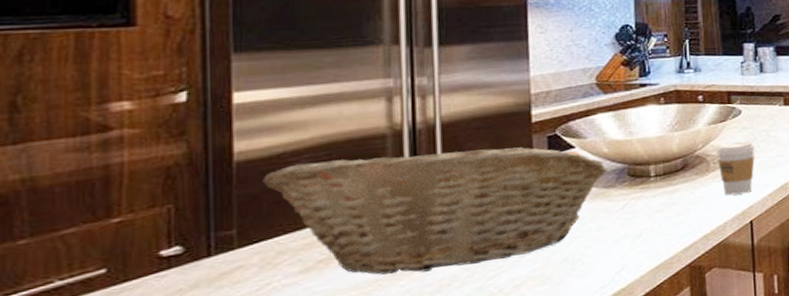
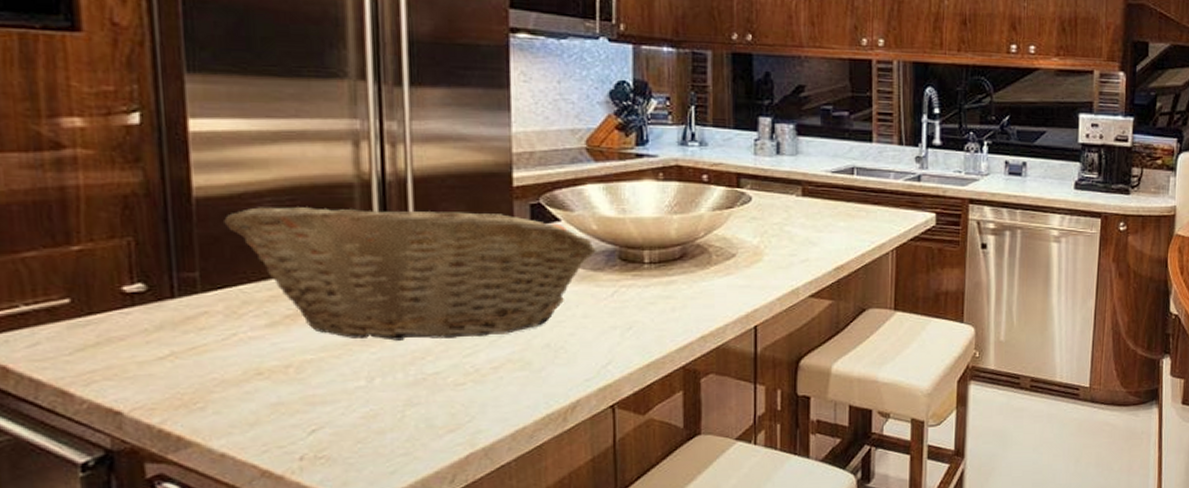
coffee cup: present [716,141,755,196] -> none [720,233,765,295]

